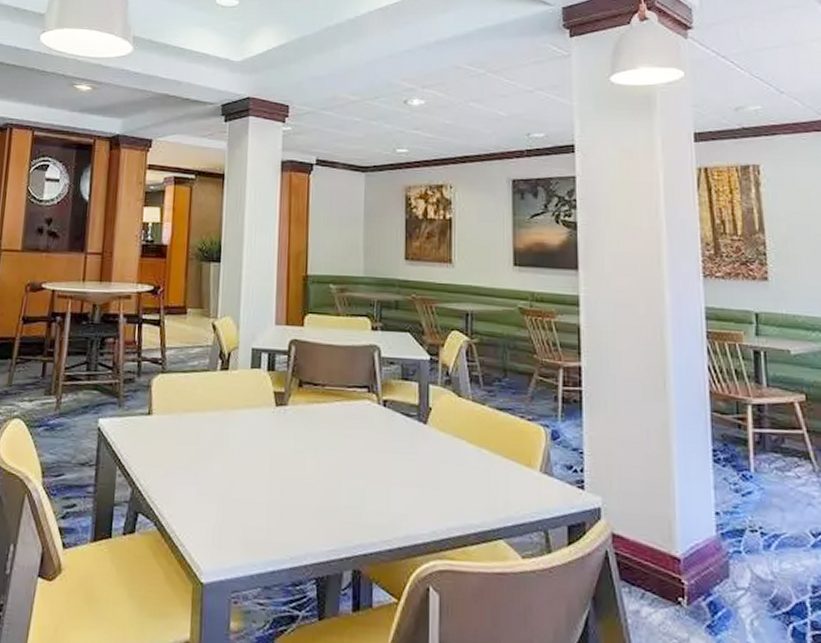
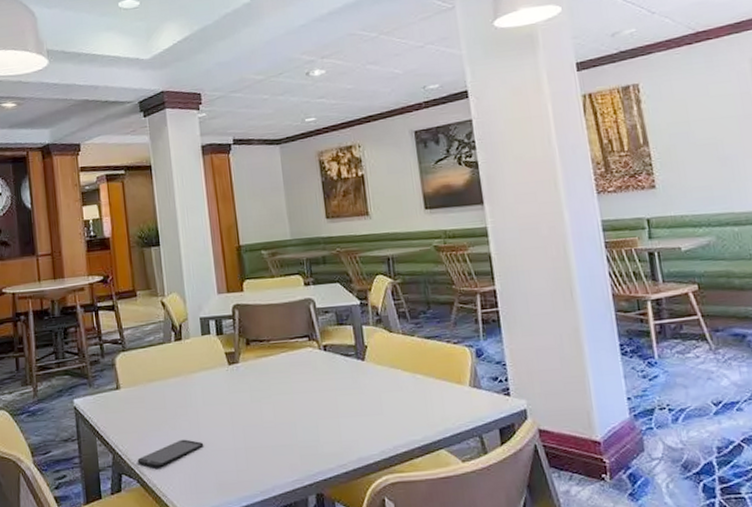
smartphone: none [158,483,235,511] -> present [137,439,204,467]

